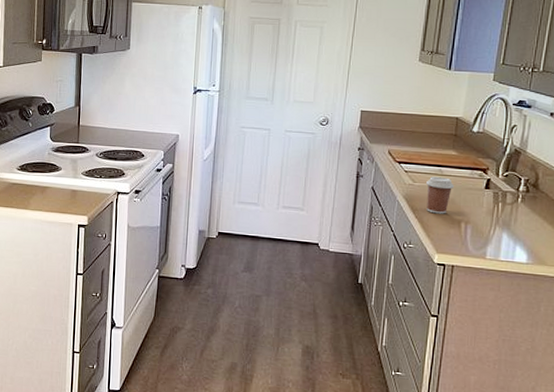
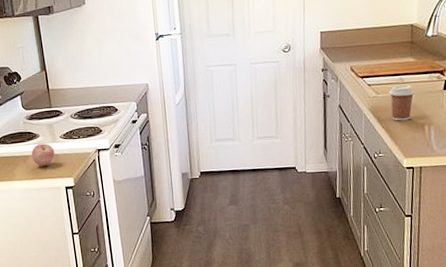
apple: none [50,177,74,200] -> present [31,143,55,166]

